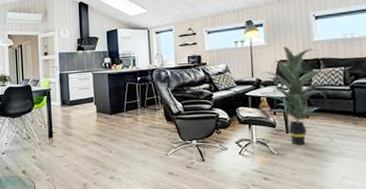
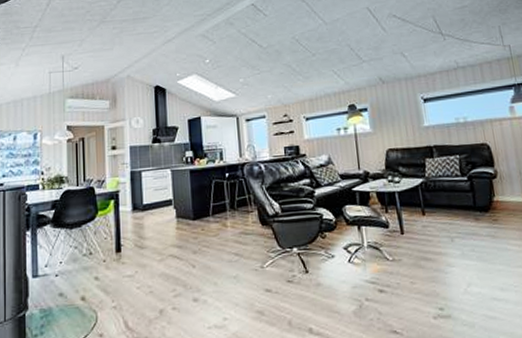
indoor plant: present [262,47,329,145] -> none [370,133,444,248]

